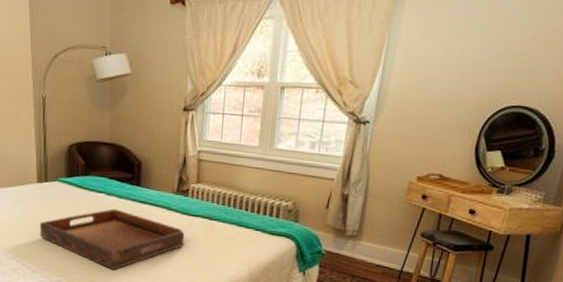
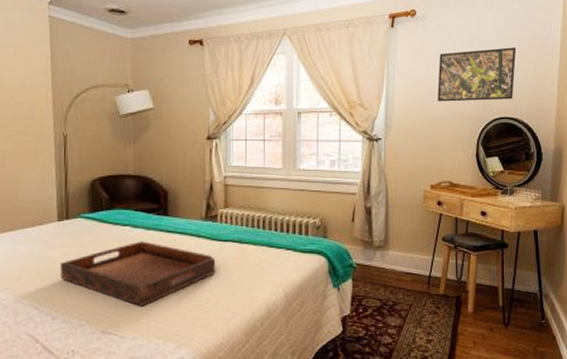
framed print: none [441,21,550,86] -> present [437,47,517,102]

